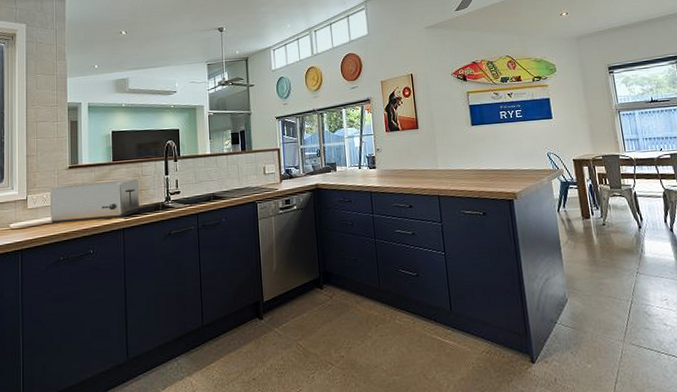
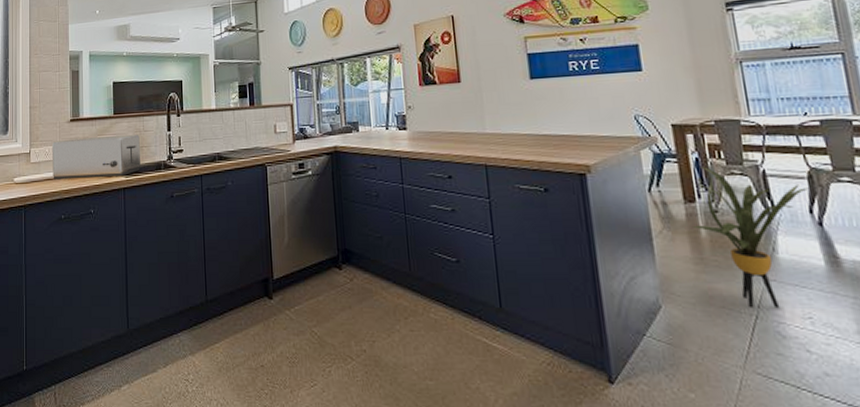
house plant: none [589,191,664,296] -> present [693,167,809,309]

